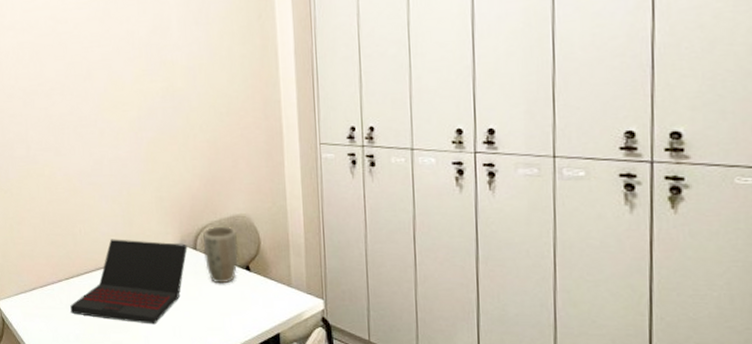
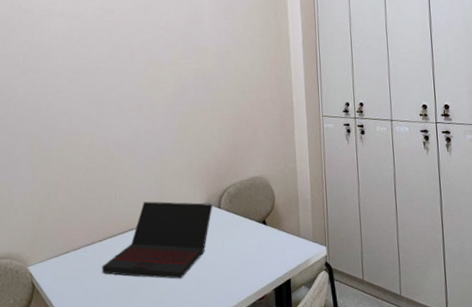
plant pot: present [203,226,239,284] -> none [226,186,257,238]

